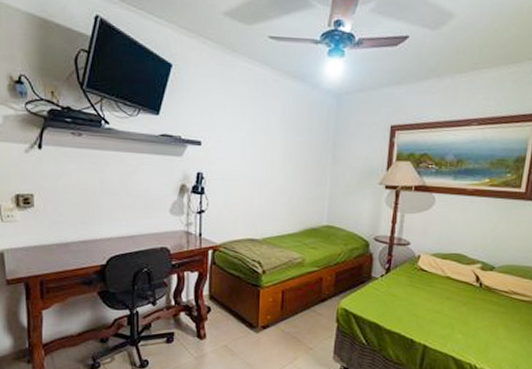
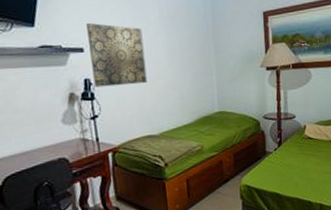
wall art: none [206,118,261,185] -> present [86,23,148,88]

